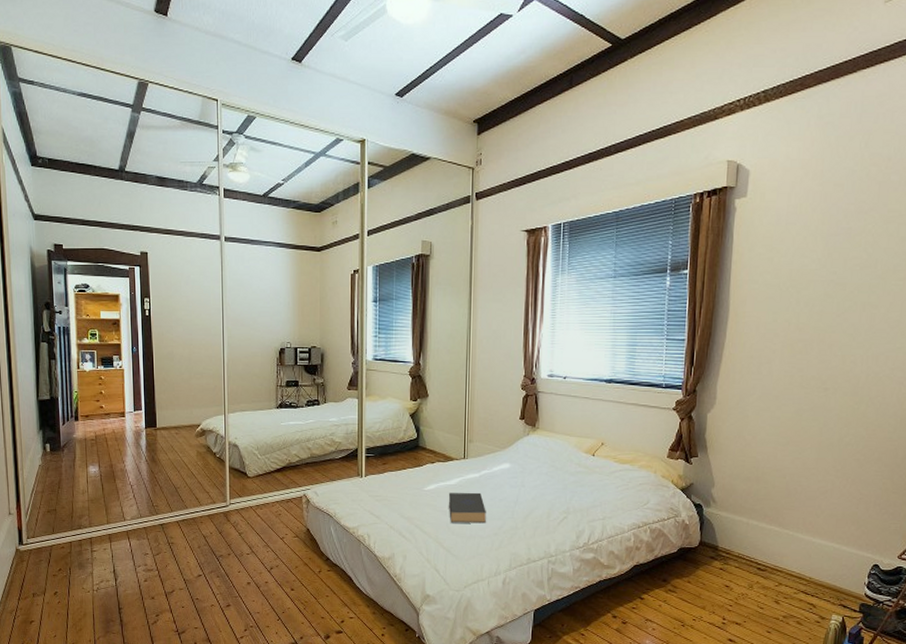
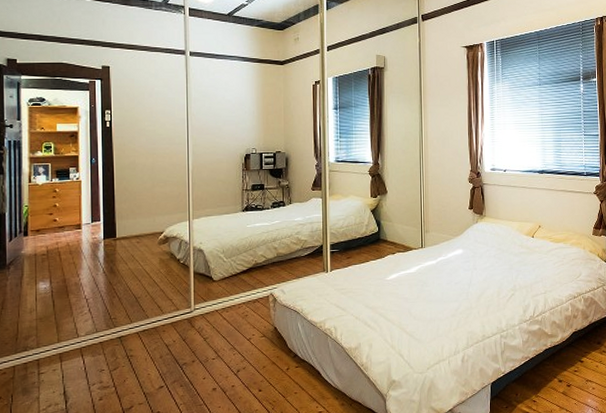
book: present [448,492,486,524] -> none [409,278,444,309]

